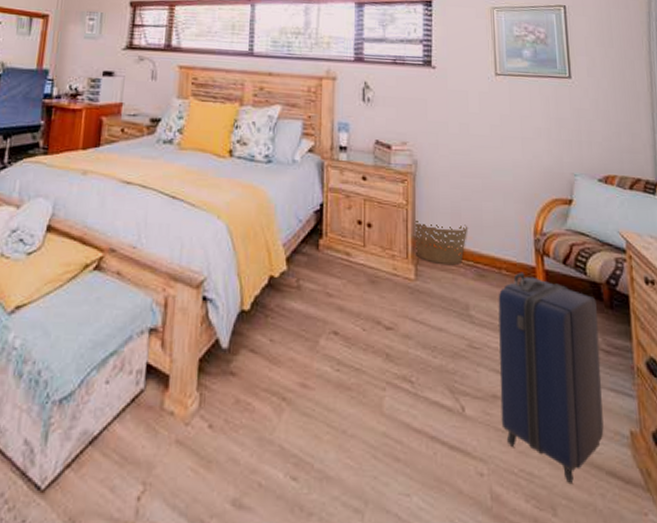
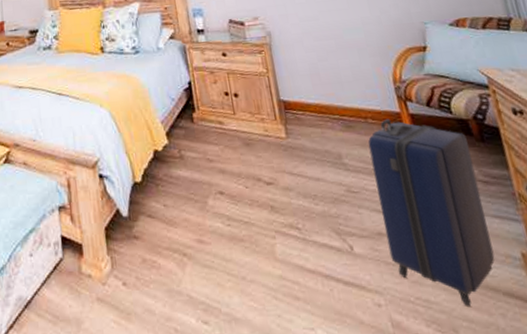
basket: present [413,221,467,266] -> none [277,83,329,122]

